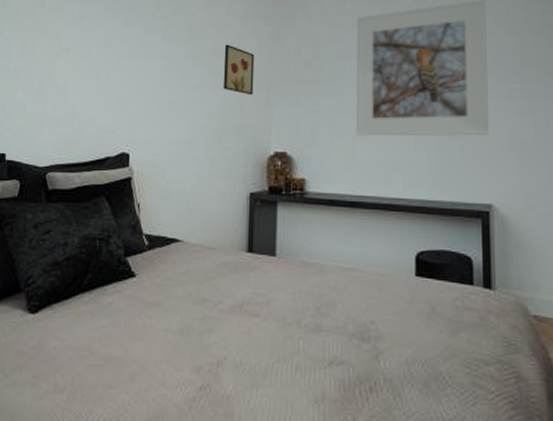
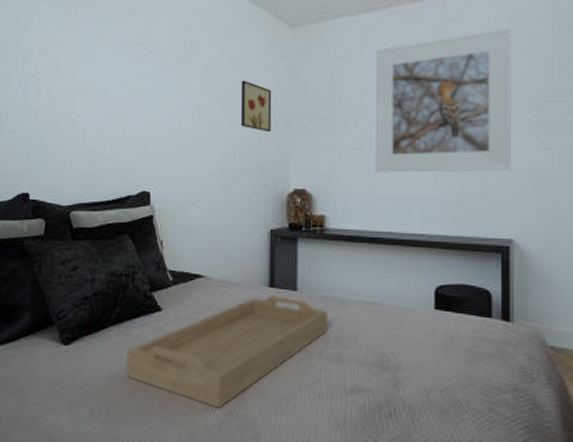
serving tray: none [95,262,306,383] -> present [126,296,327,409]

